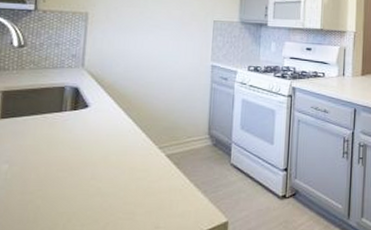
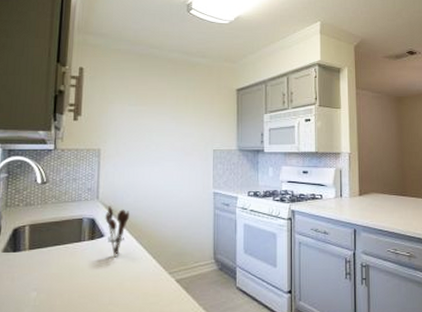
utensil holder: none [90,74,119,129] -> present [105,206,130,256]

